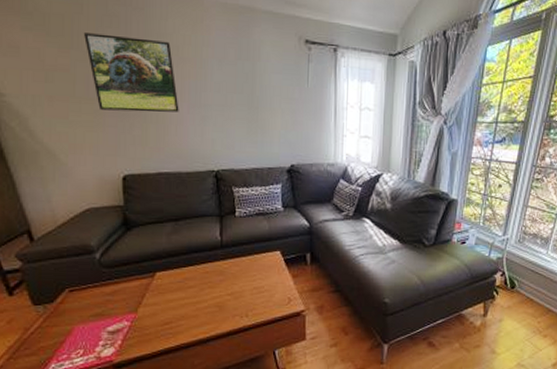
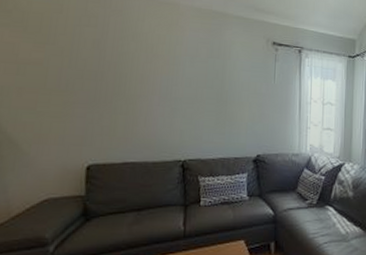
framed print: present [83,33,179,112] -> none [60,30,150,105]

